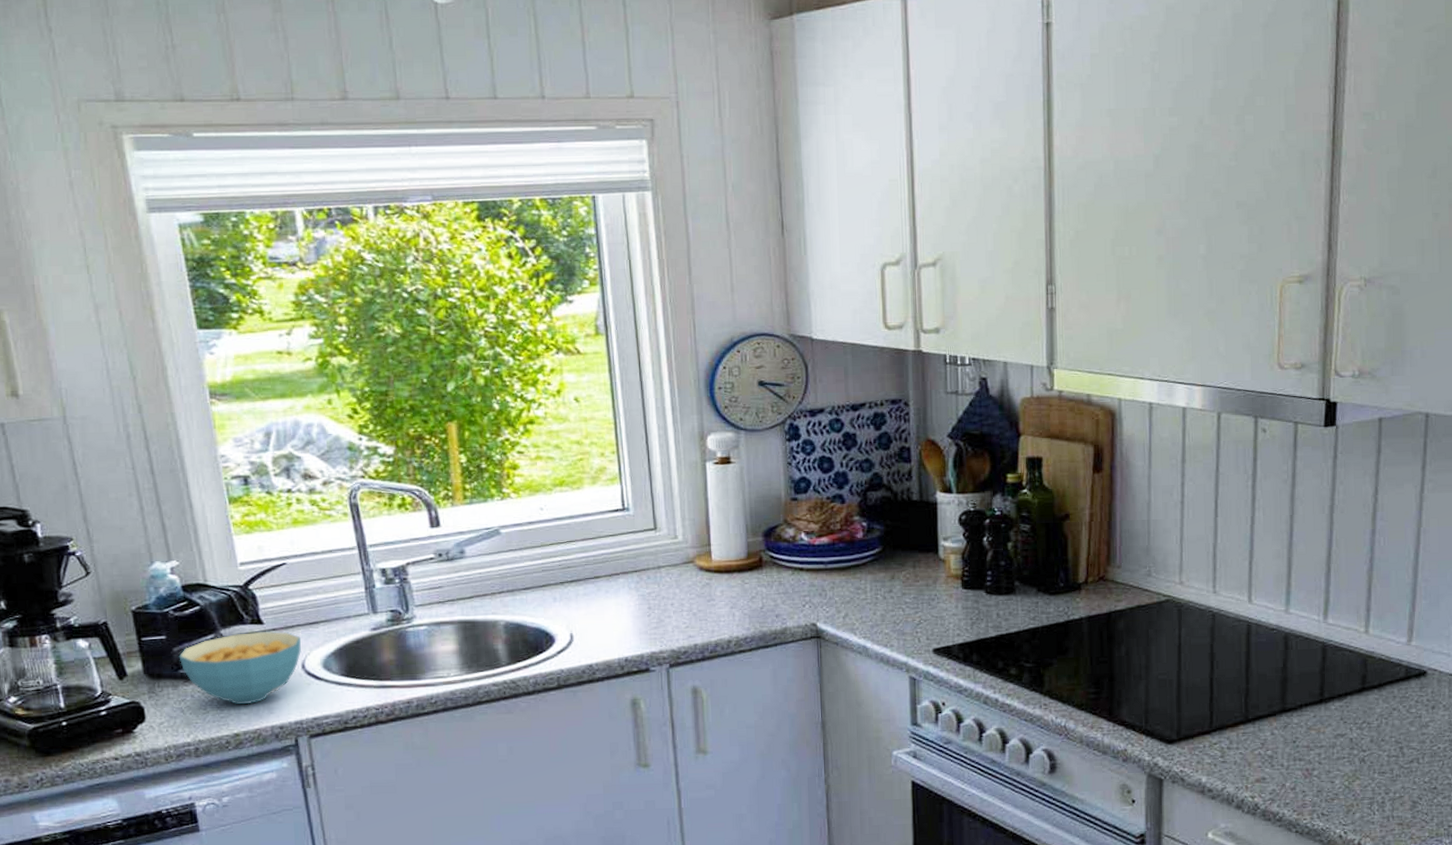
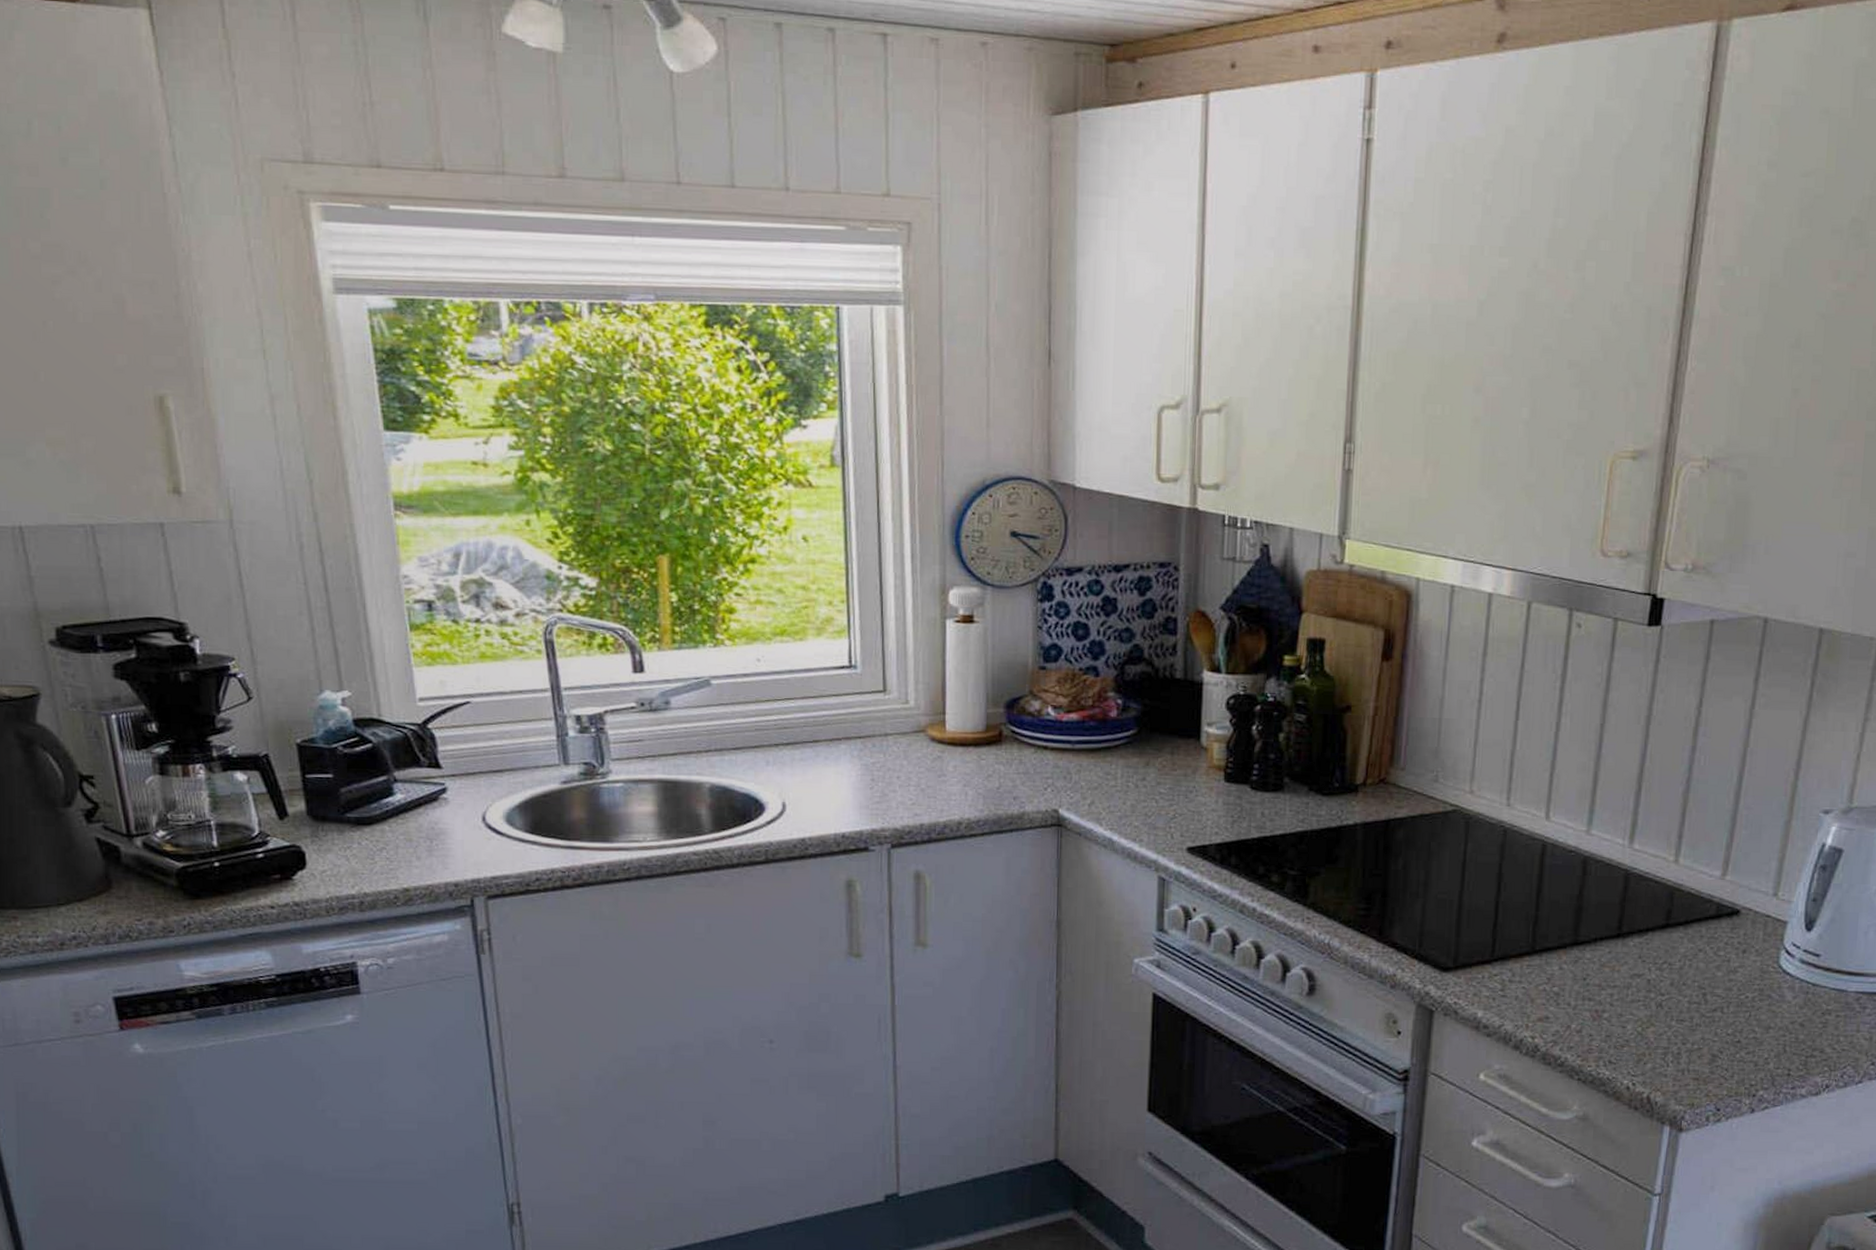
cereal bowl: present [179,631,302,705] -> none [346,776,483,857]

